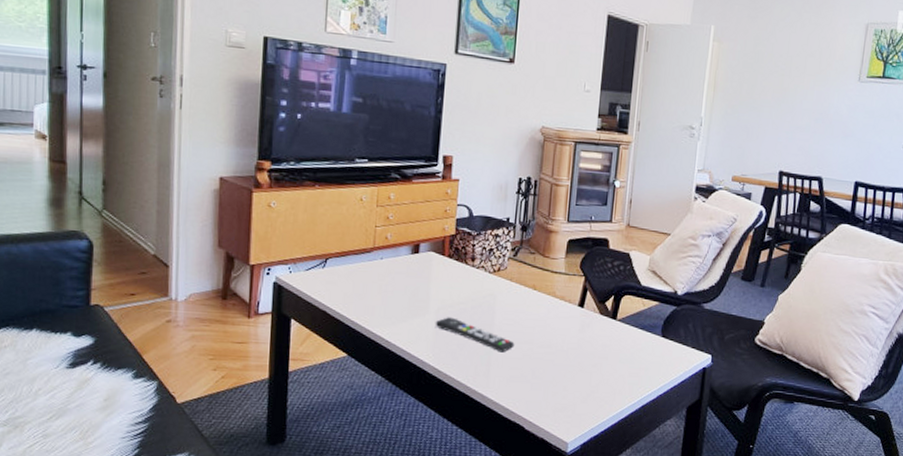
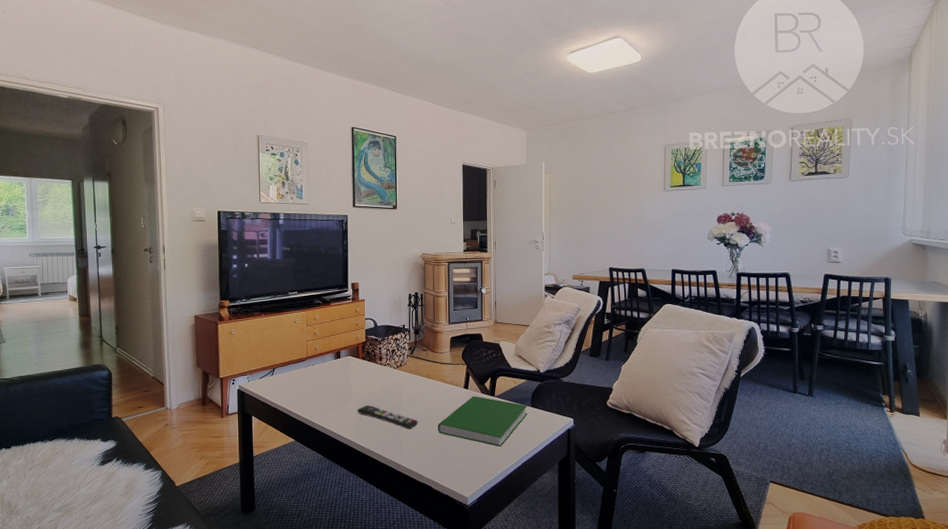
hardcover book: none [538,317,657,383] -> present [437,396,528,447]

